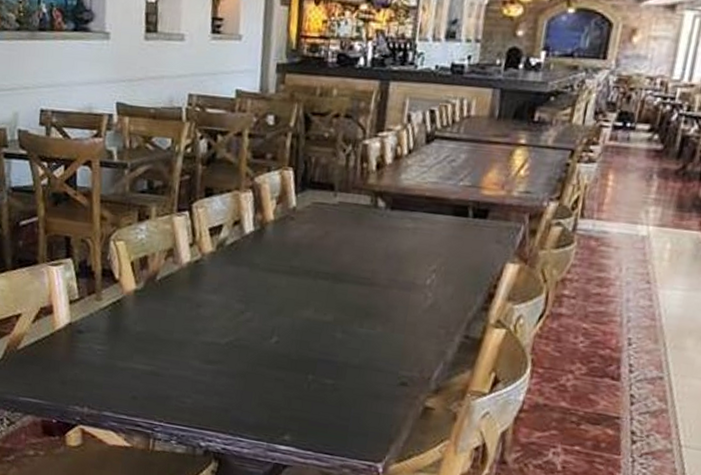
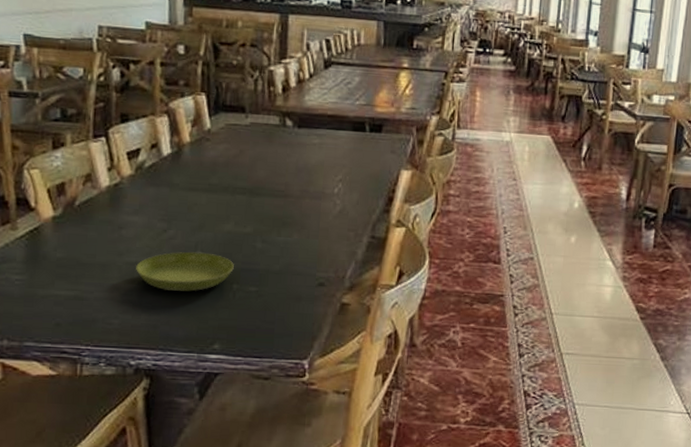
saucer: none [211,335,311,378] -> present [136,252,234,292]

